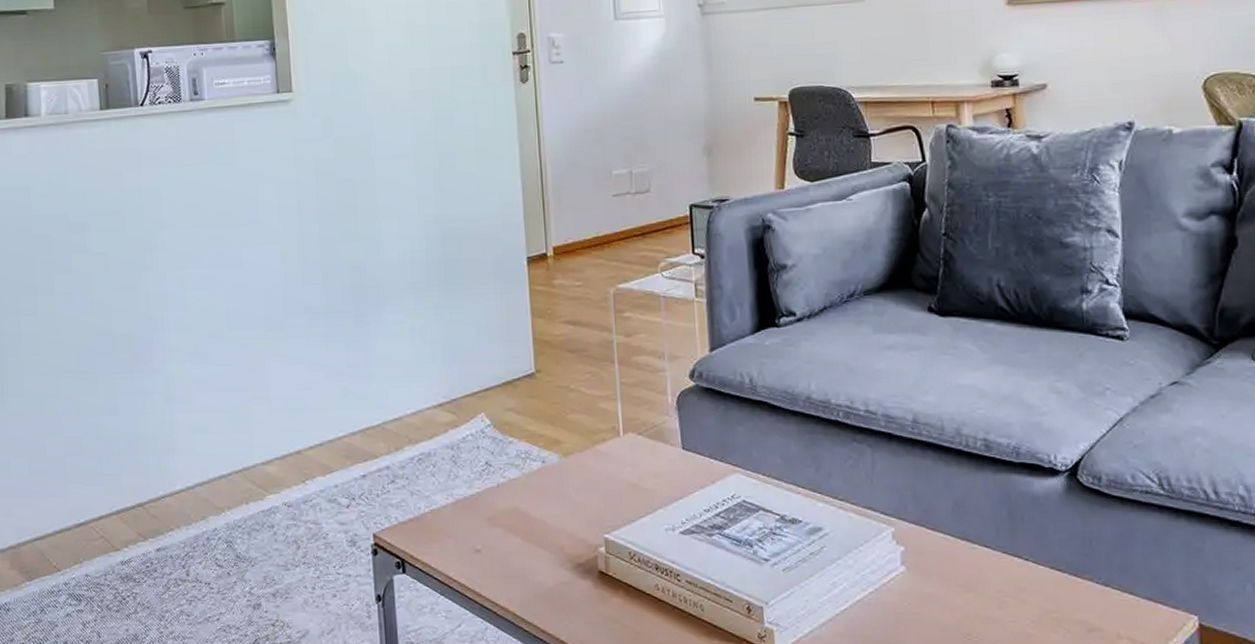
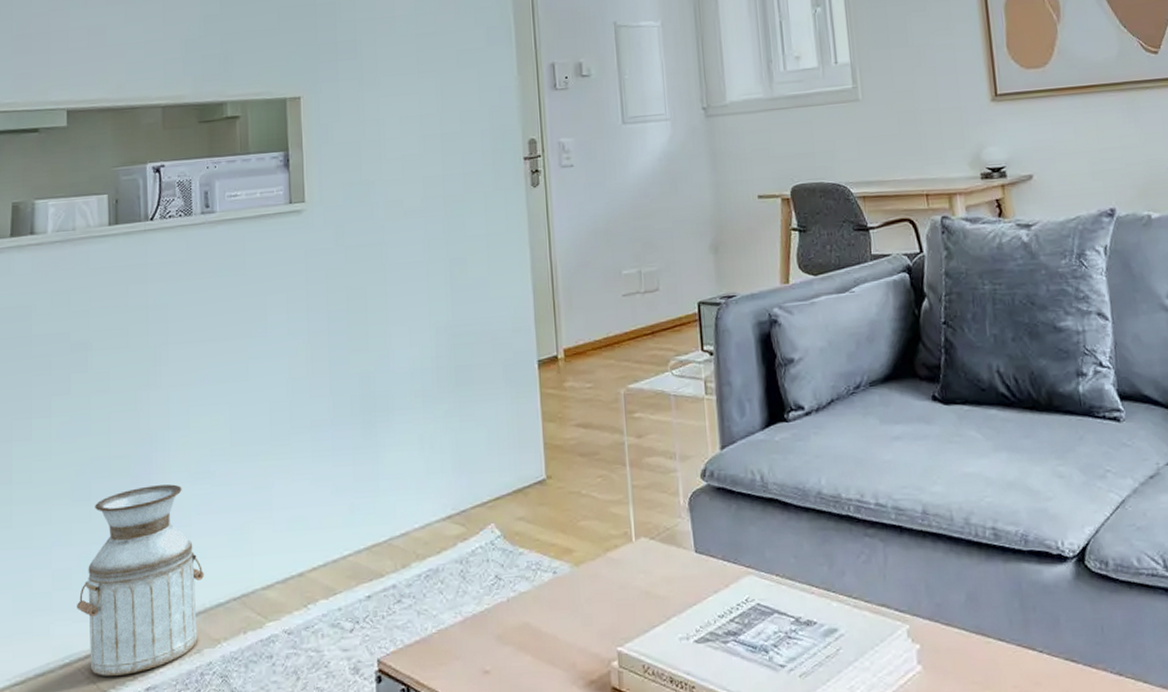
planter: none [89,363,206,536] -> present [77,484,204,676]

